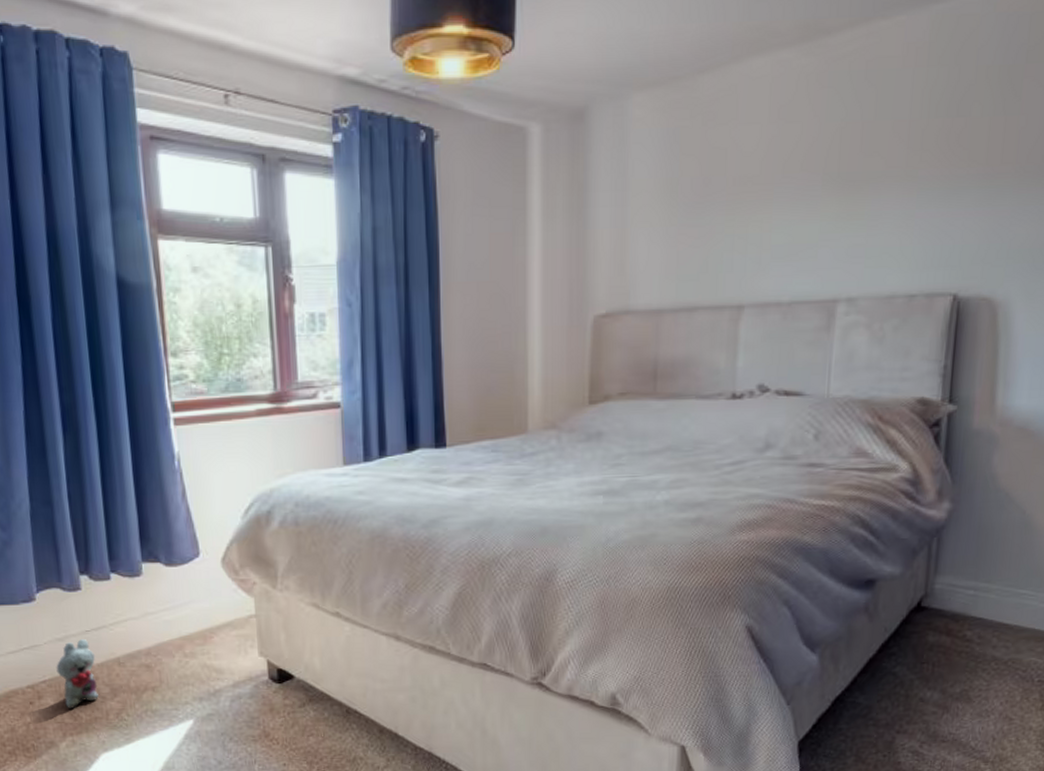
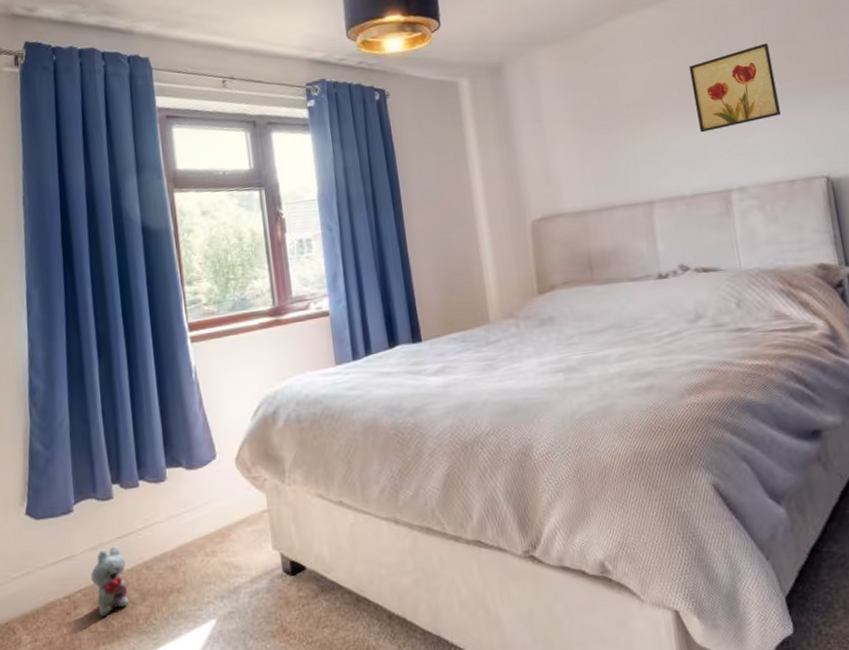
wall art: none [817,114,926,225] -> present [689,43,781,133]

